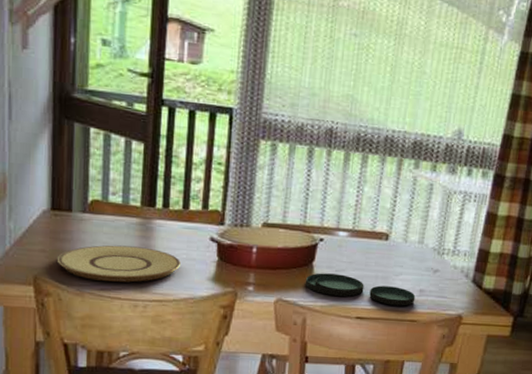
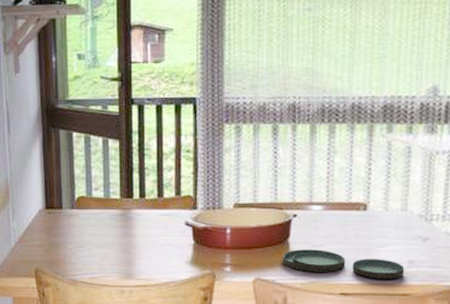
plate: present [58,245,180,283] -> none [53,236,159,270]

